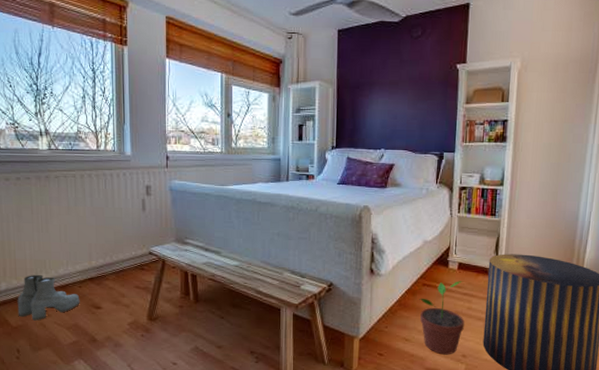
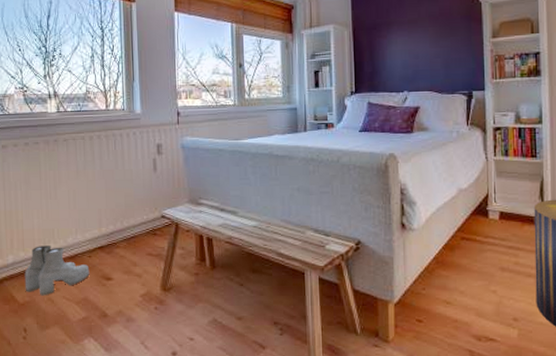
potted plant: present [419,281,464,355] -> none [458,232,512,319]

